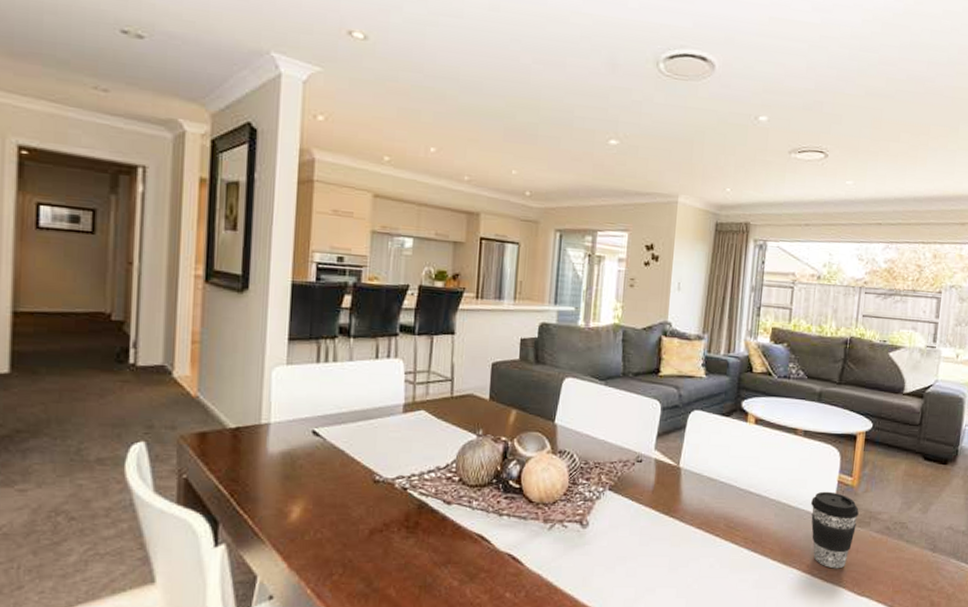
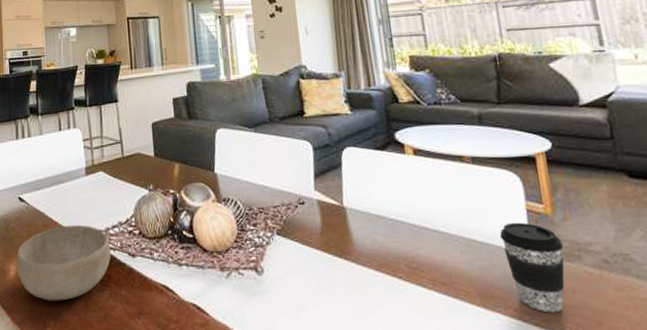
bowl: none [301,466,423,548] -> present [16,224,111,301]

